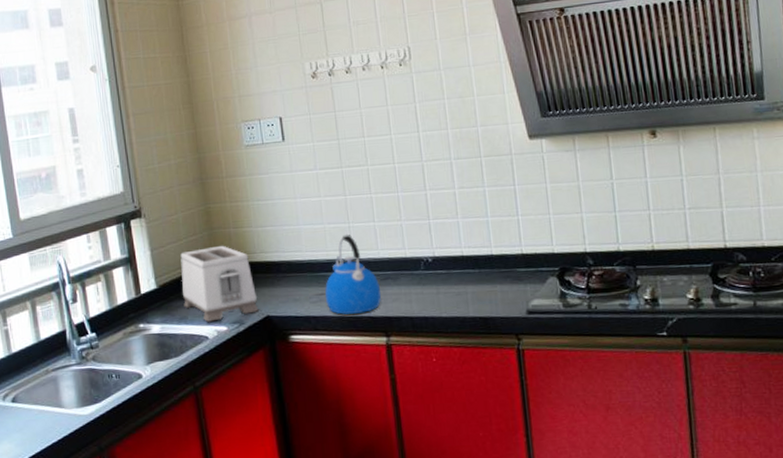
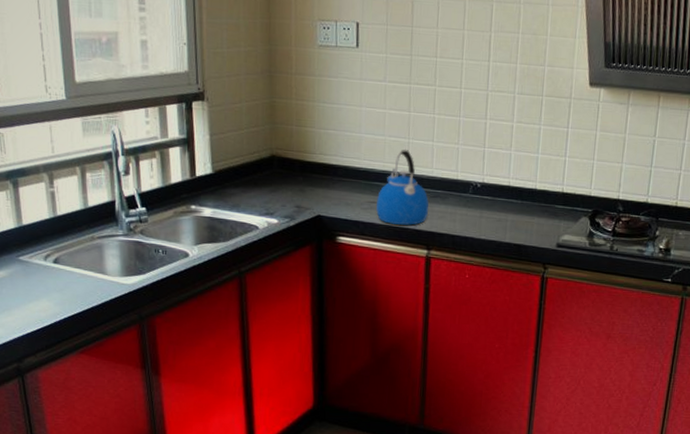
toaster: present [180,245,259,322] -> none [237,141,311,213]

